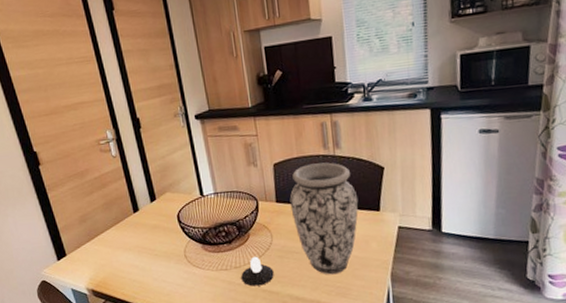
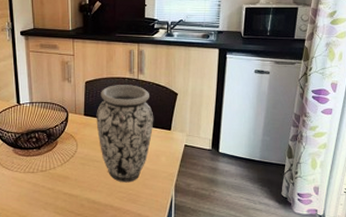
candle: present [241,256,274,287] -> none [46,162,75,189]

